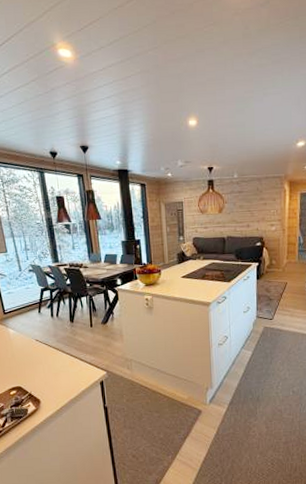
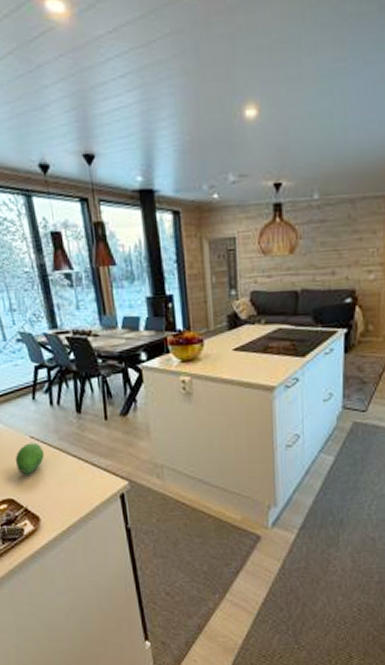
fruit: none [23,344,46,369] -> present [15,443,45,475]

